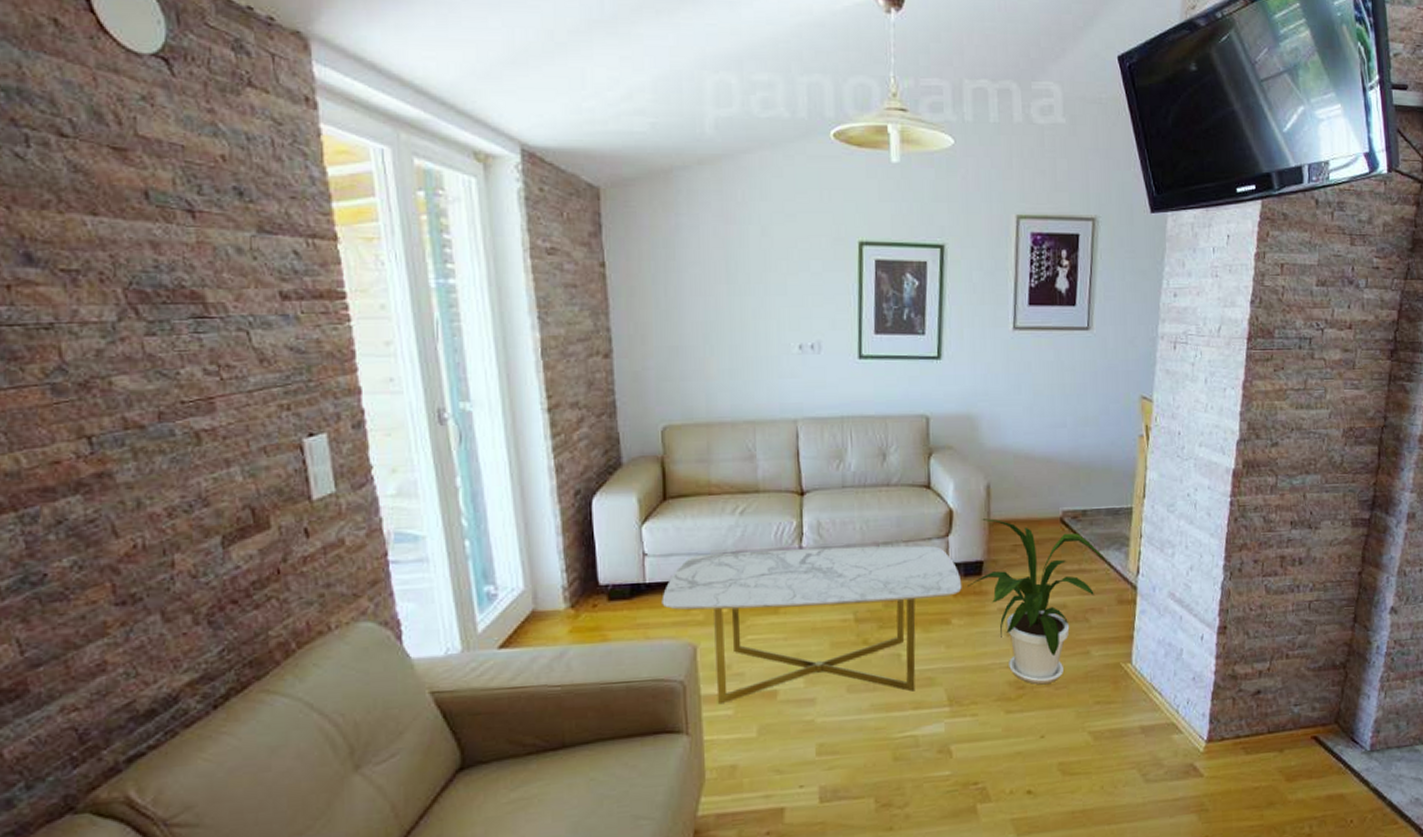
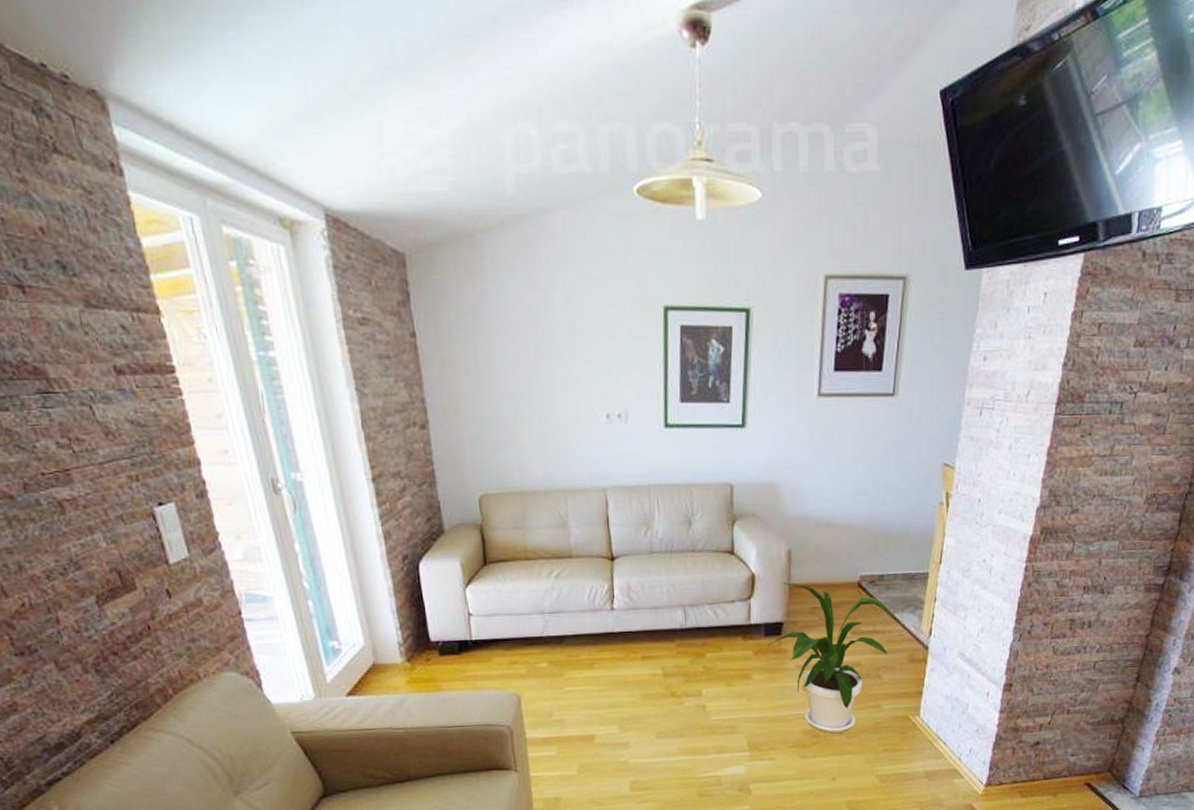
coffee table: present [661,545,962,705] -> none [487,607,763,747]

